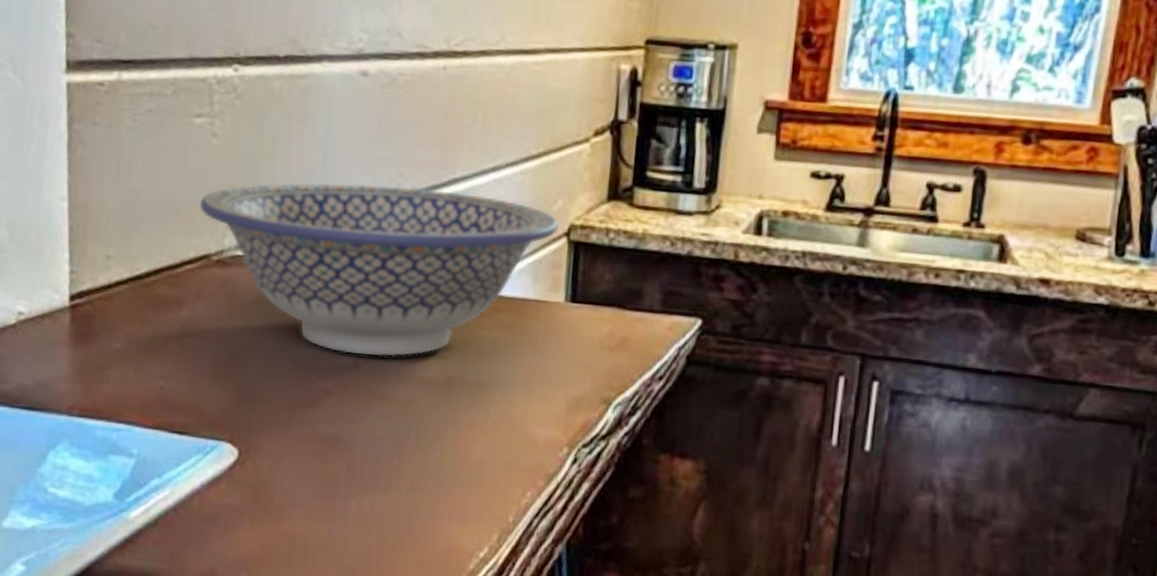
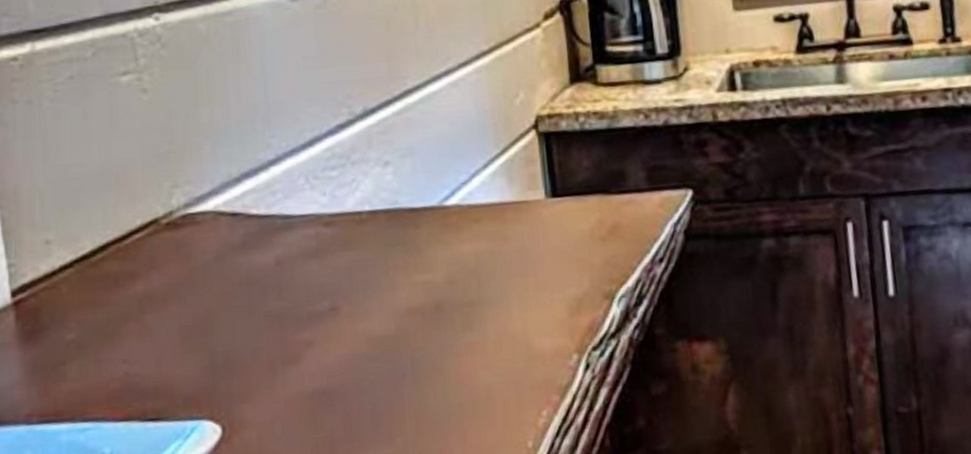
bowl: present [199,182,558,357] -> none [138,102,525,298]

